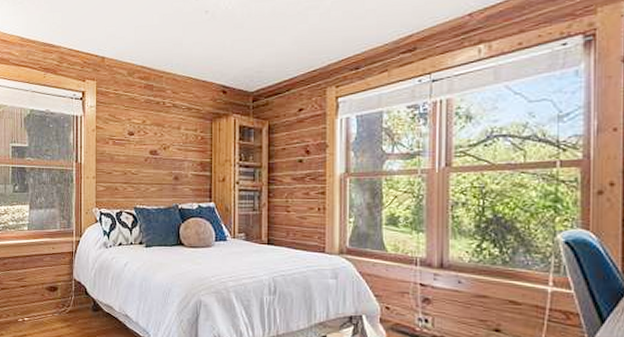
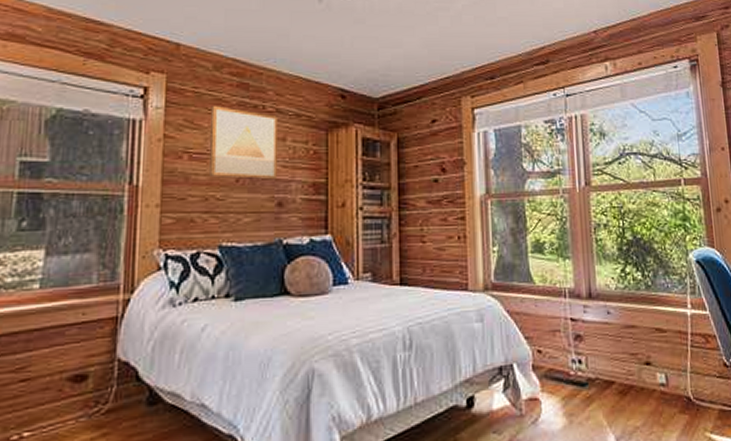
wall art: none [127,104,174,160] -> present [210,106,277,180]

